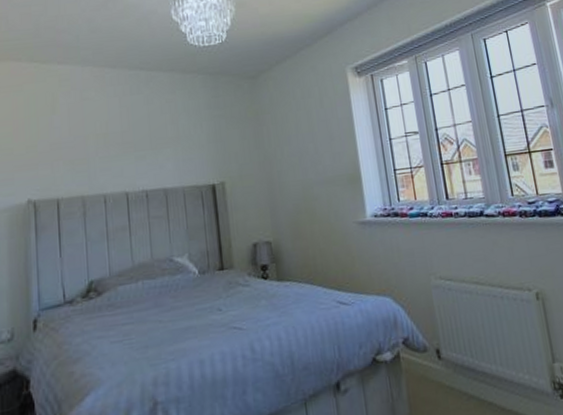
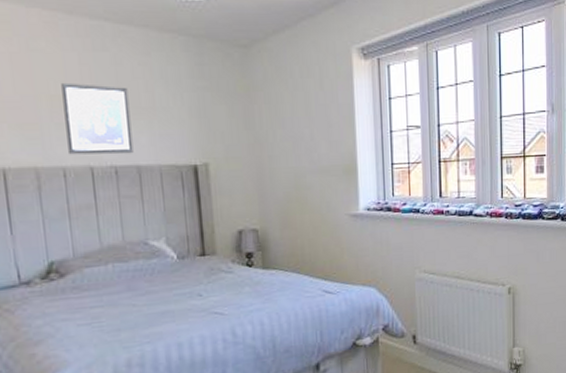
wall art: none [105,122,161,183] -> present [61,84,134,155]

